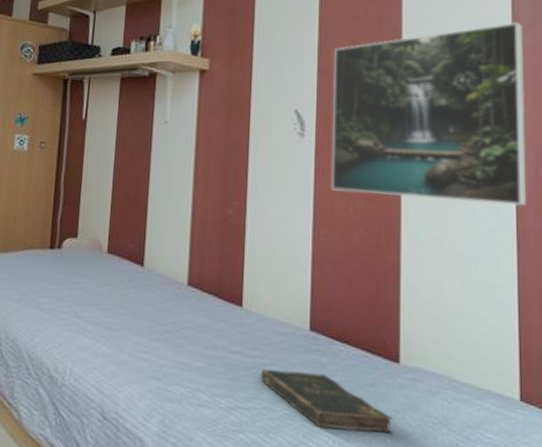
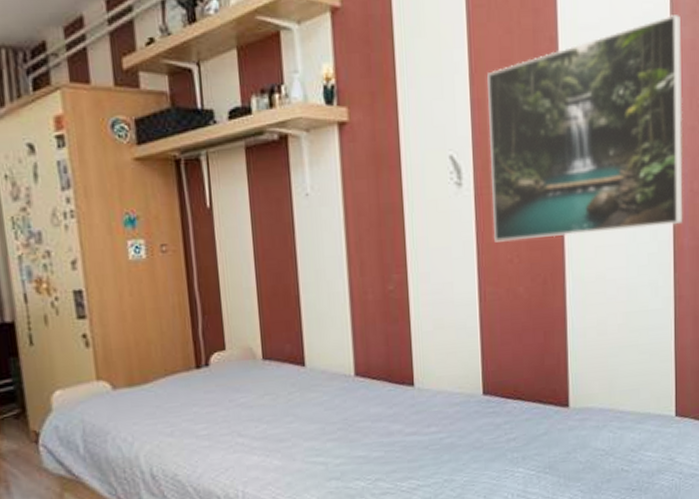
bible: present [260,368,393,434] -> none [438,434,566,486]

